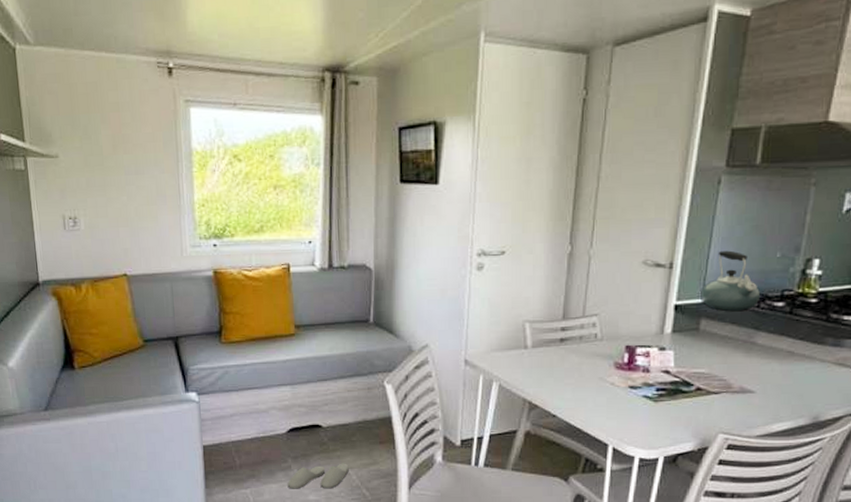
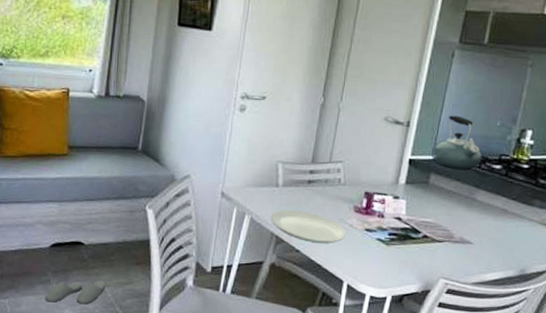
plate: none [521,372,608,406] -> present [270,209,347,244]

